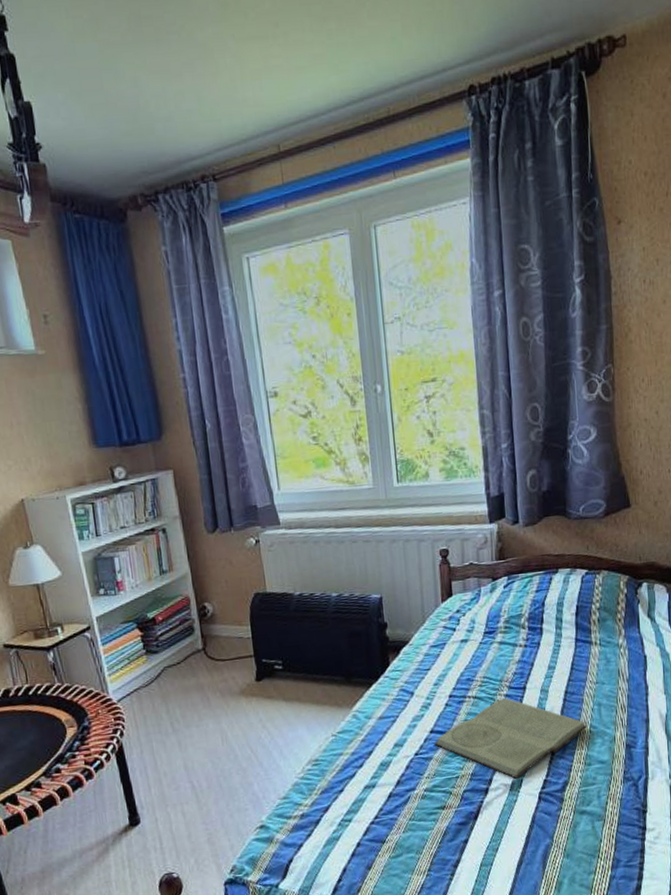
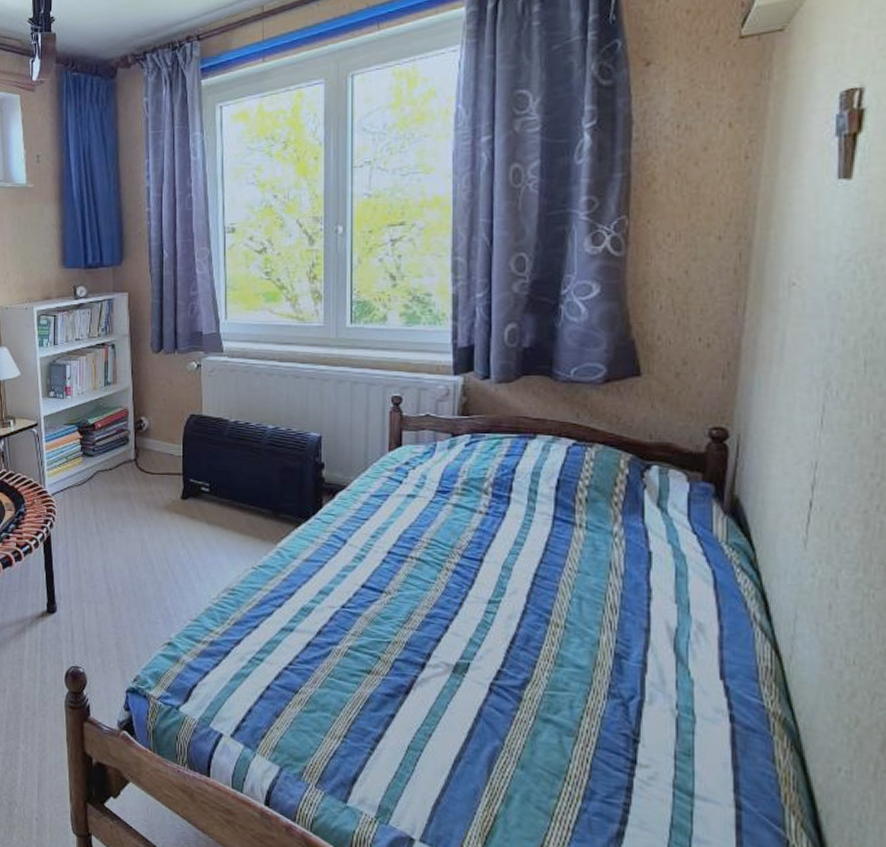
book: present [434,697,587,779] -> none [364,566,561,661]

